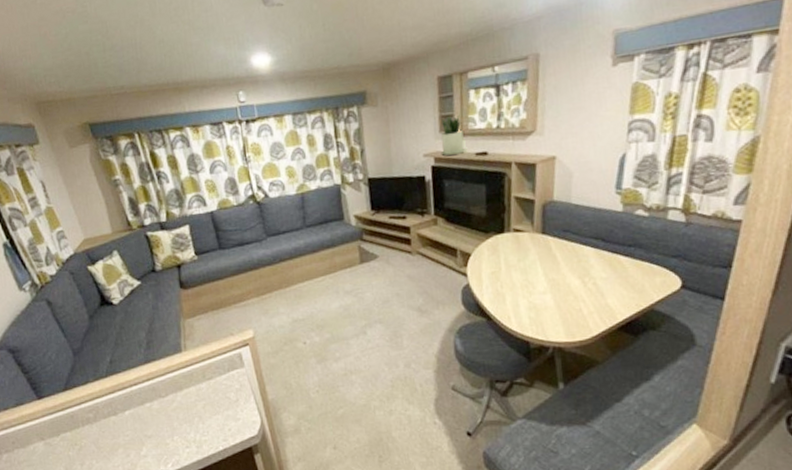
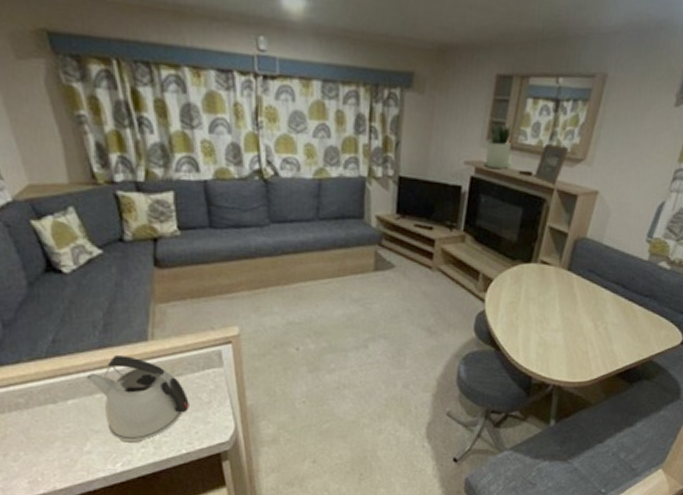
kettle: none [138,367,221,445] -> present [86,355,189,443]
picture frame: none [490,123,518,160] -> present [534,143,569,185]

